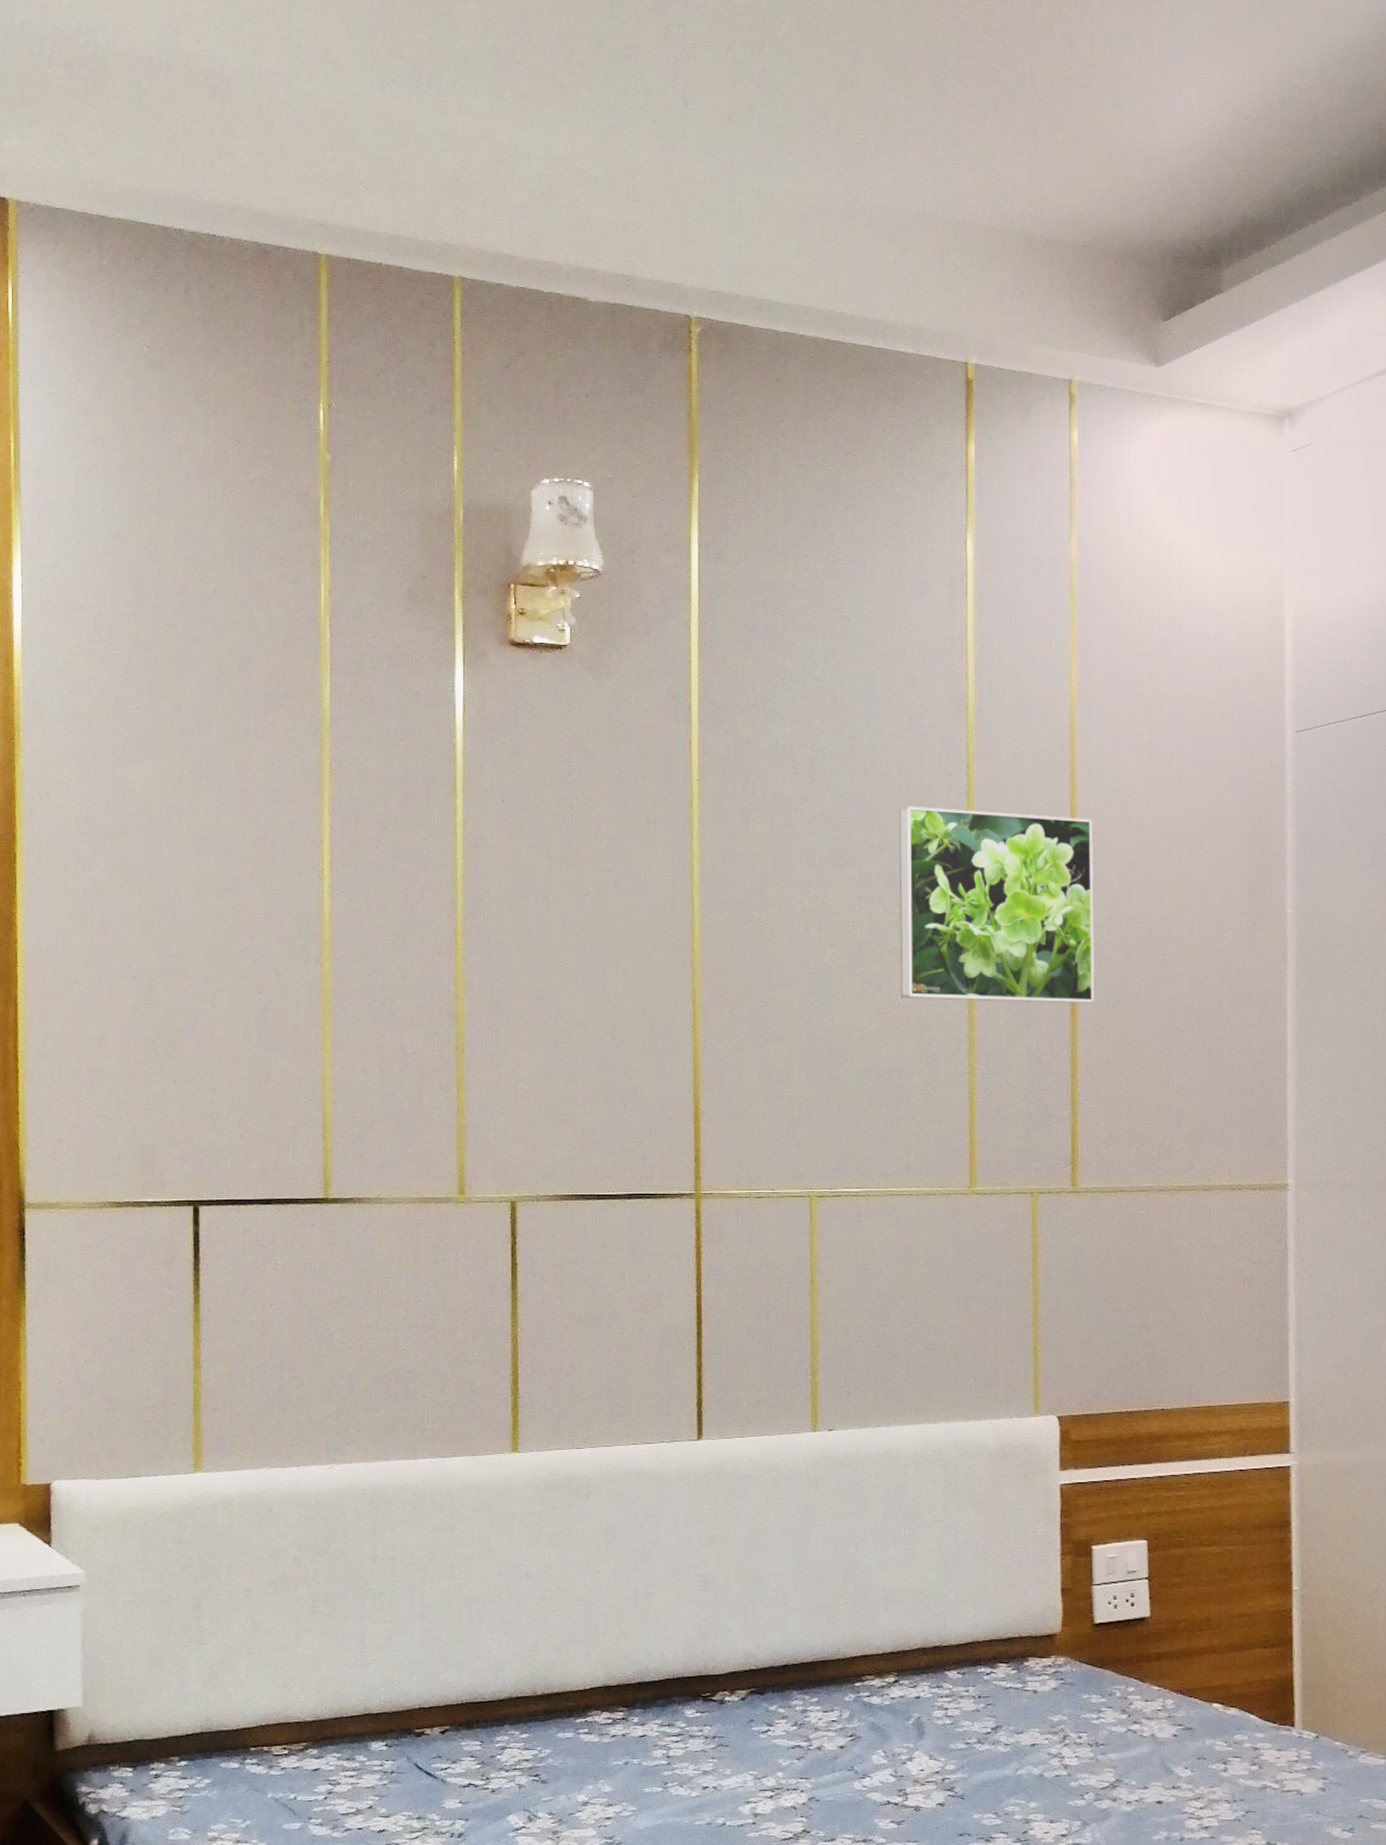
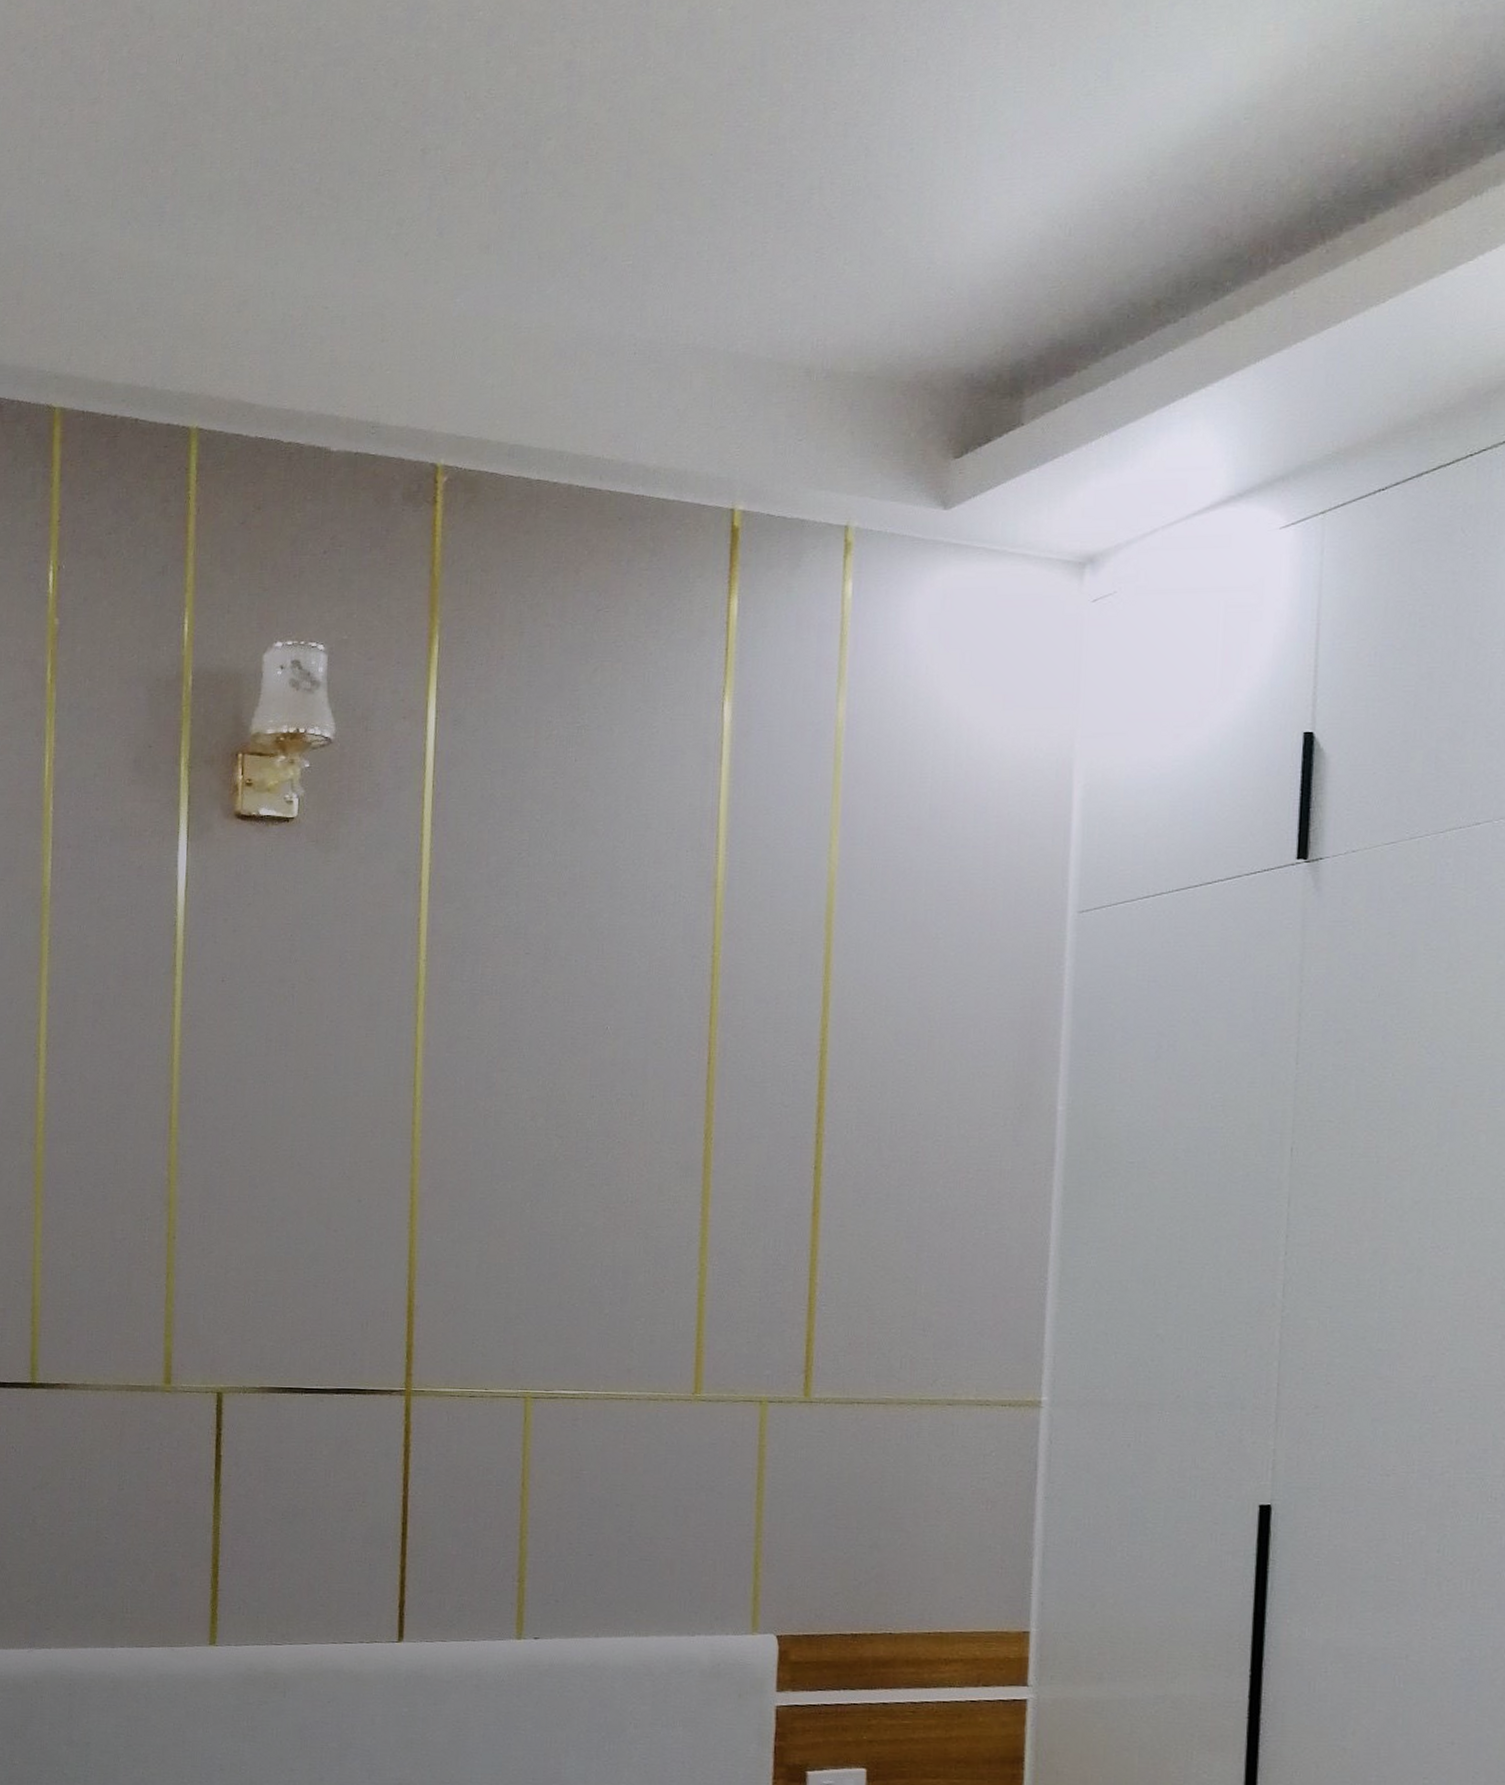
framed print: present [899,806,1094,1003] -> none [630,989,847,1203]

